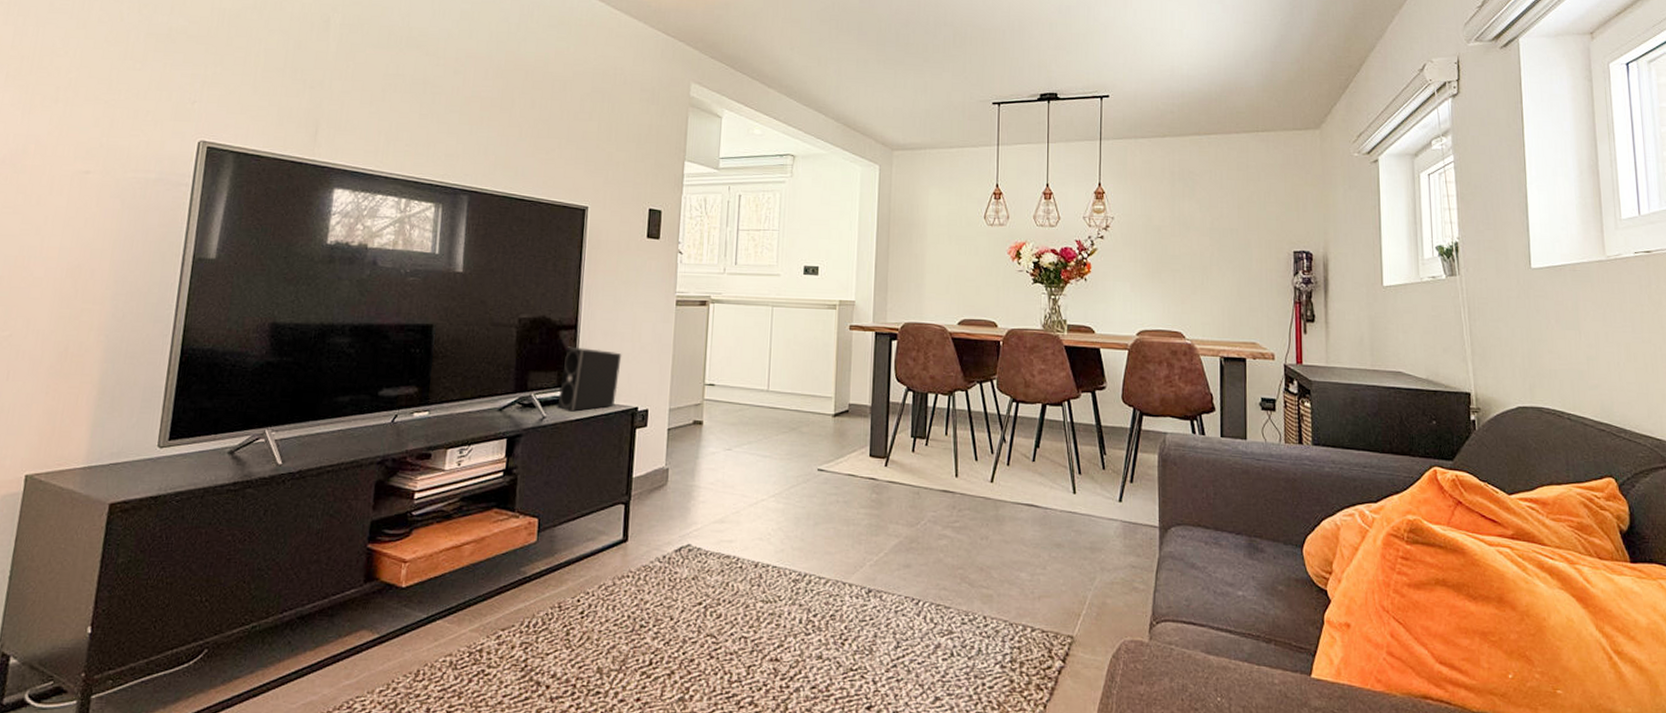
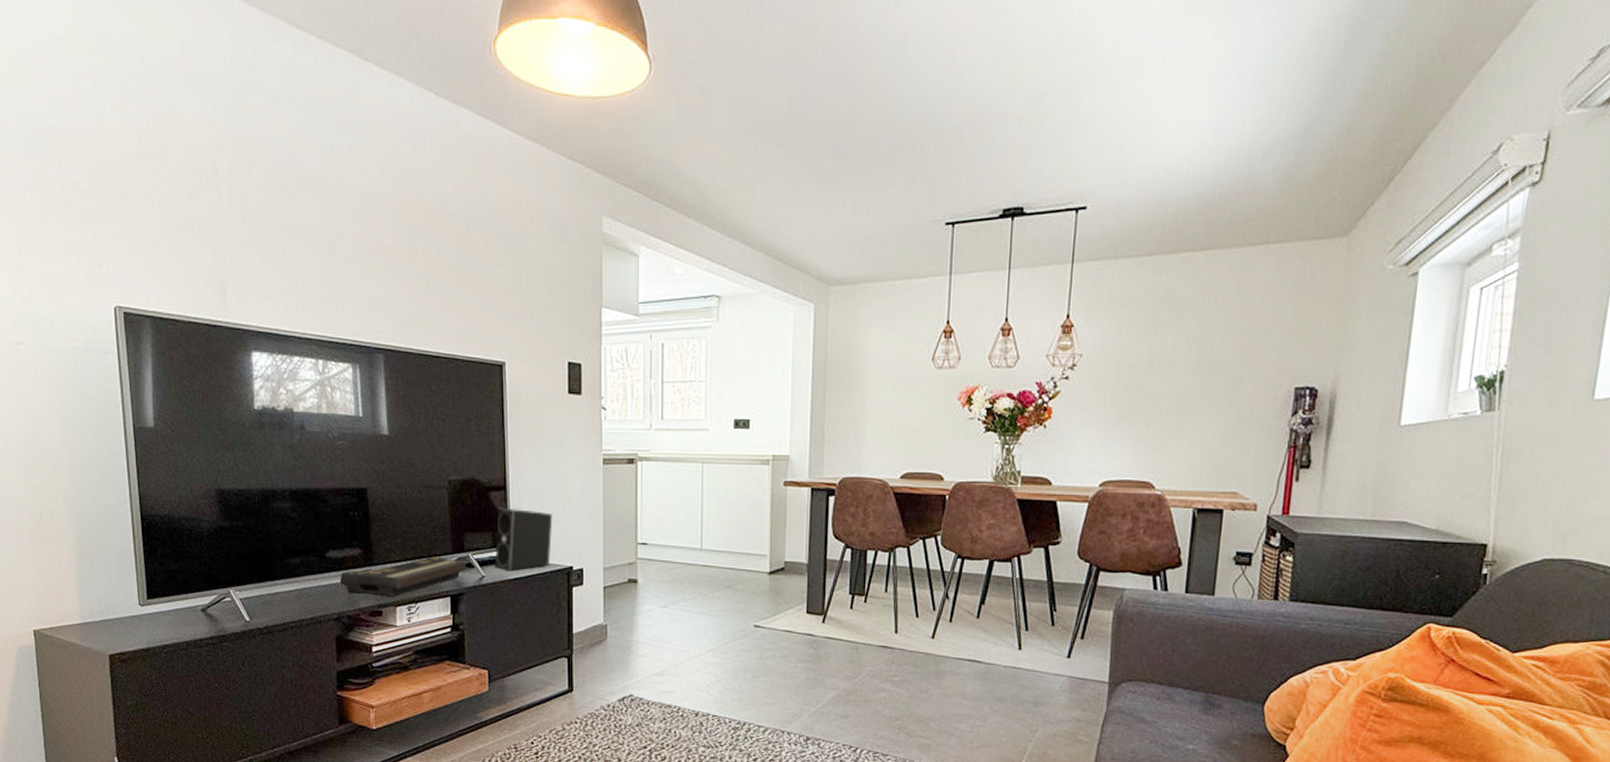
game console: none [389,396,527,439] -> present [339,556,466,597]

